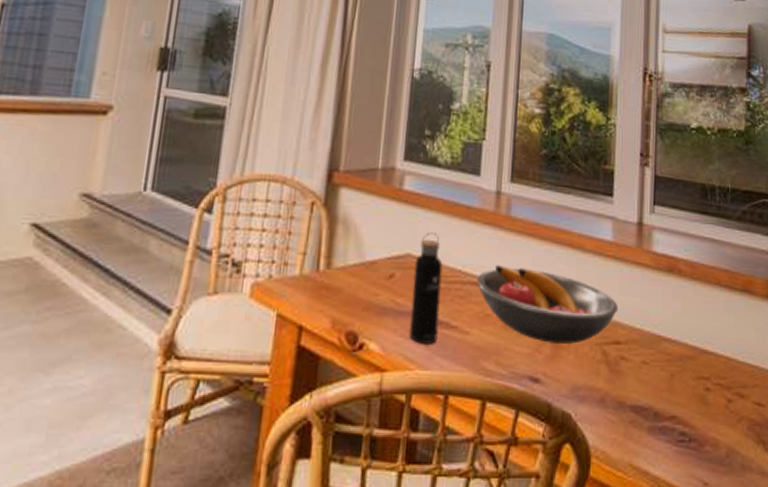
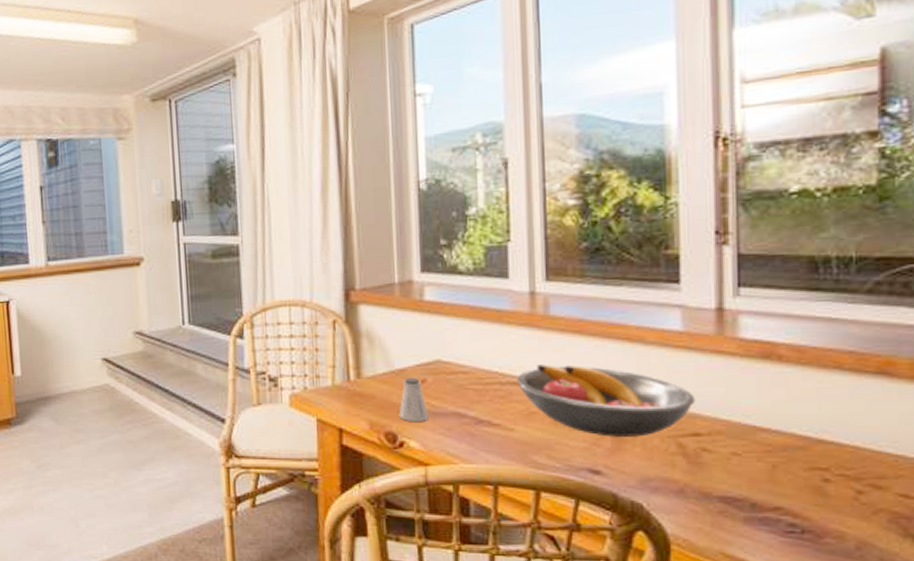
saltshaker: none [363,270,392,322] -> present [399,377,429,423]
water bottle: present [409,232,443,346] -> none [446,338,480,442]

